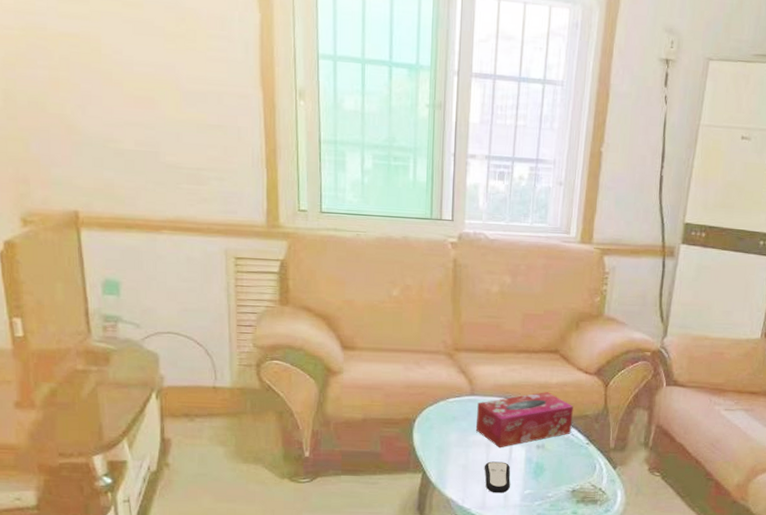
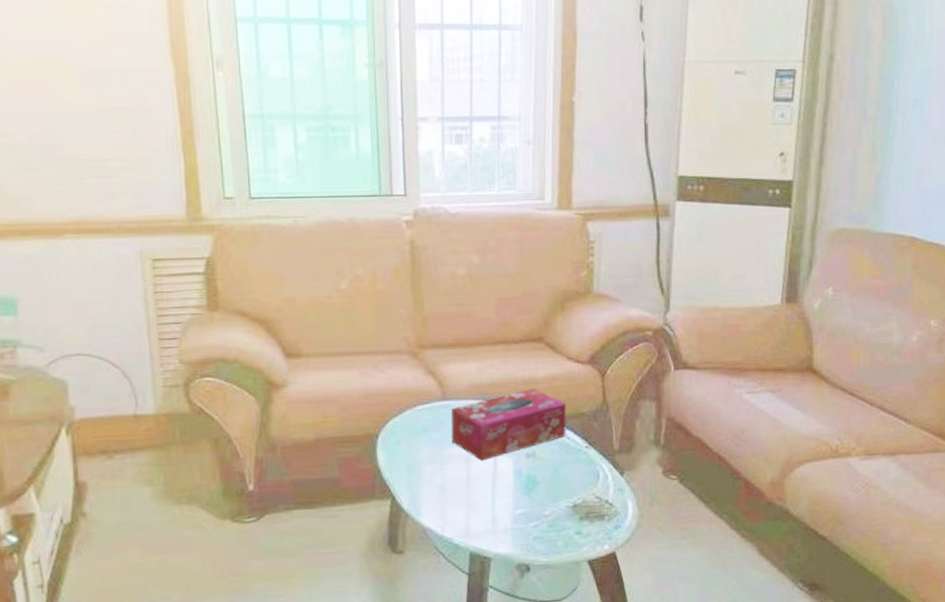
remote control: present [484,461,510,494] -> none [464,477,498,517]

